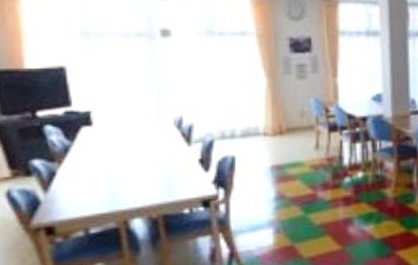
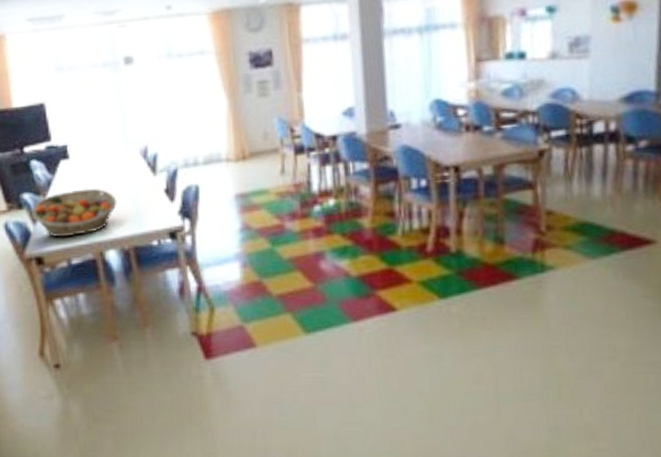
fruit basket: none [43,156,146,207] -> present [32,188,117,238]

